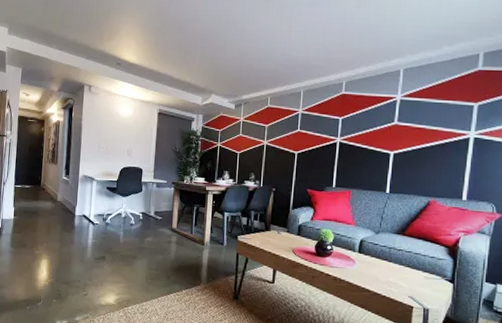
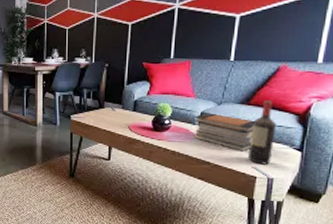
book stack: none [354,241,409,281] -> present [194,113,254,152]
wine bottle: none [405,232,430,295] -> present [248,101,277,165]

